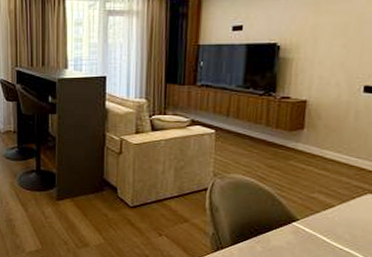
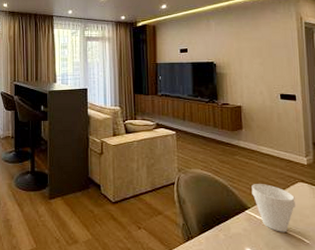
cup: none [304,193,360,248] -> present [252,184,295,232]

